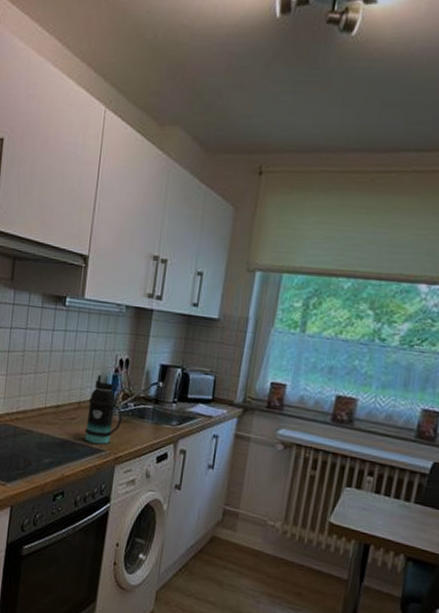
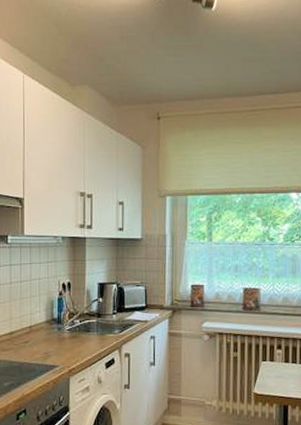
bottle: present [85,374,123,445] -> none [38,299,71,361]

